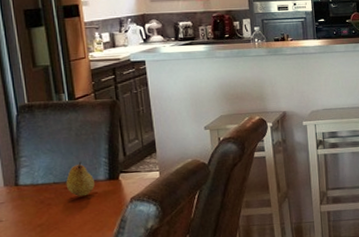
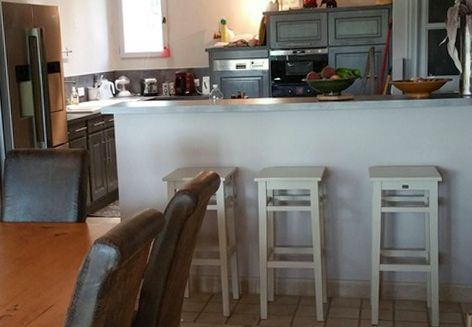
fruit: present [65,161,95,197] -> none [41,203,65,236]

